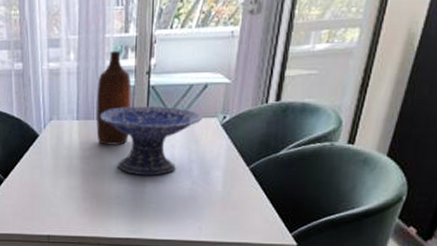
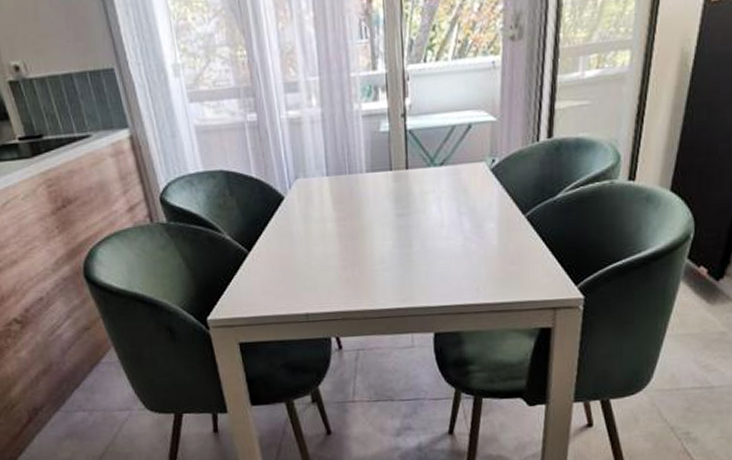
bottle: present [96,51,132,145] -> none [346,92,388,203]
decorative bowl: present [99,106,203,176] -> none [352,152,469,235]

